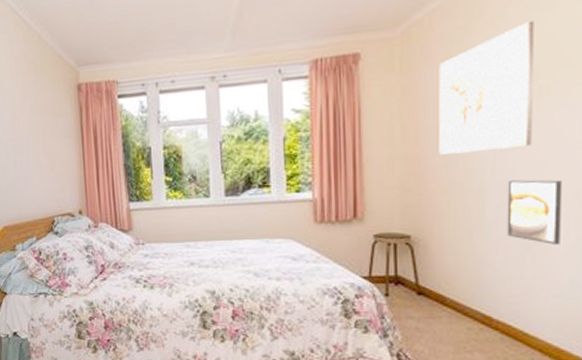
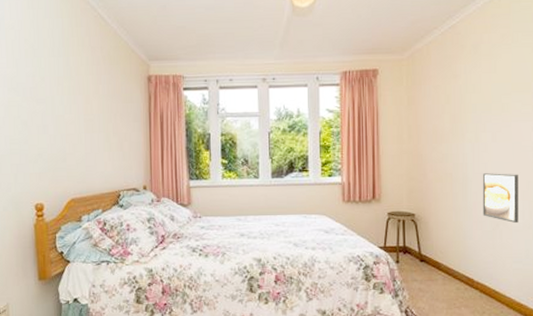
wall art: present [439,20,534,155] -> none [434,56,498,151]

